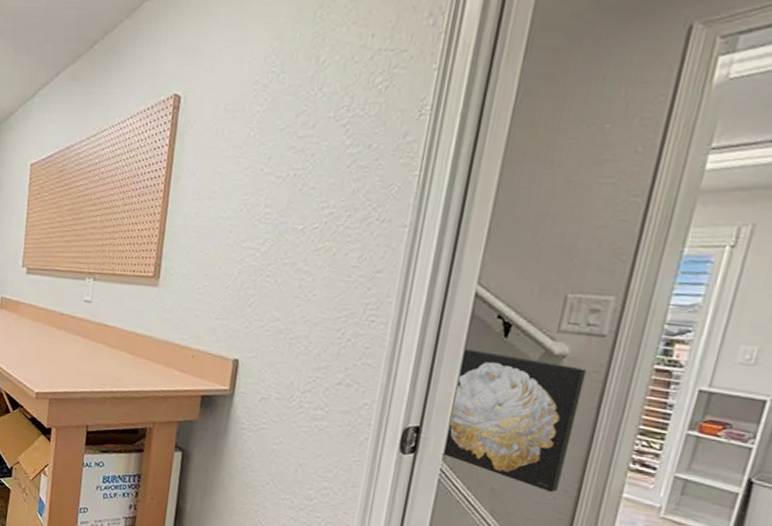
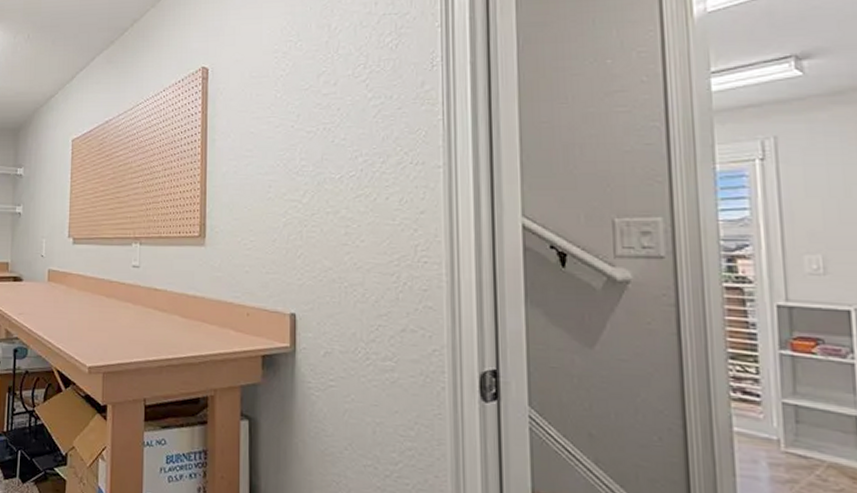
wall art: present [441,347,587,493] -> none [522,281,661,433]

